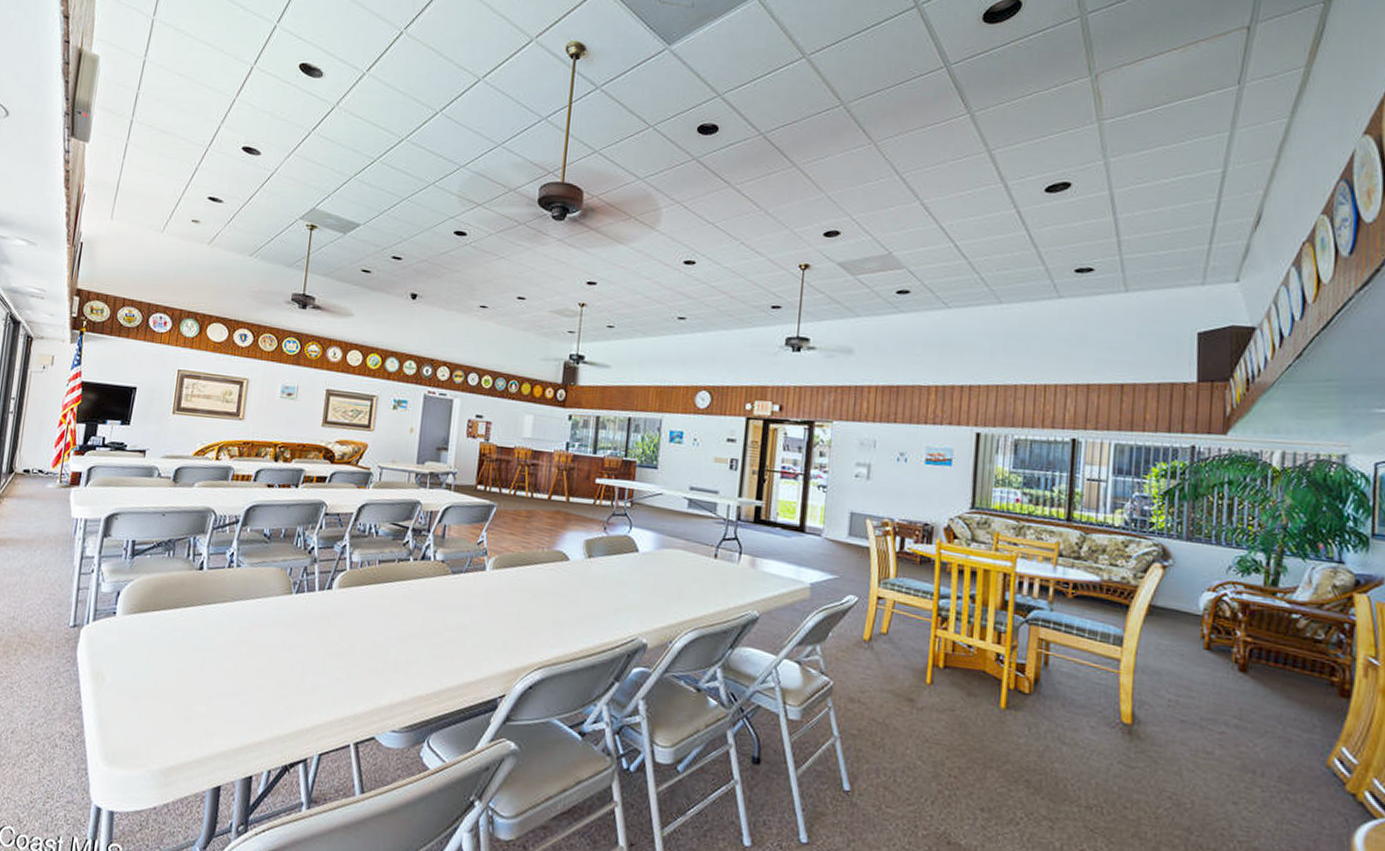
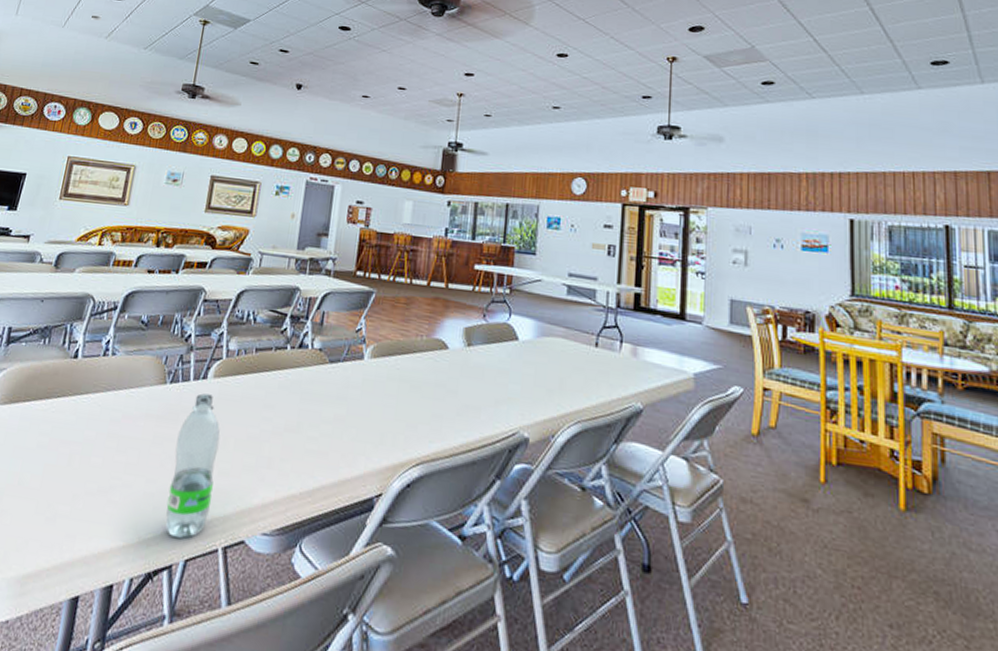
bottle: none [298,603,348,735] -> present [165,393,221,539]

